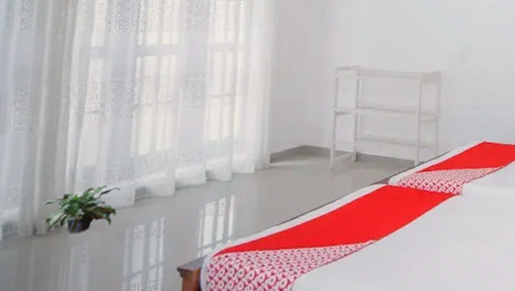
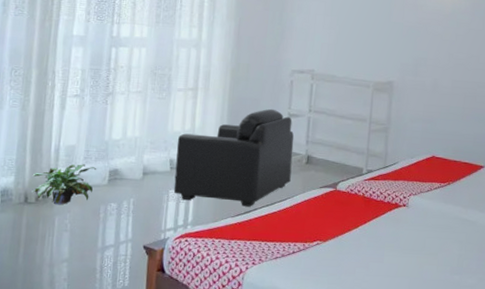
armchair: none [210,108,342,213] -> present [173,108,294,207]

